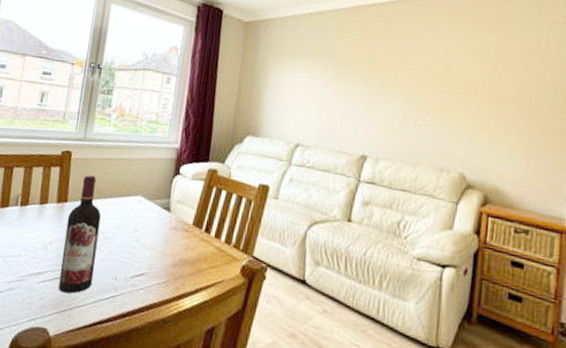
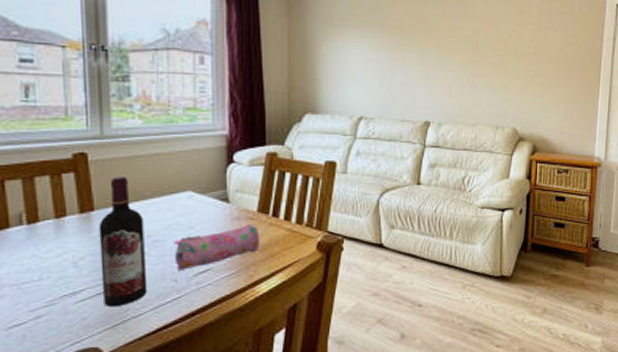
pencil case: none [118,235,192,271] -> present [174,224,260,270]

